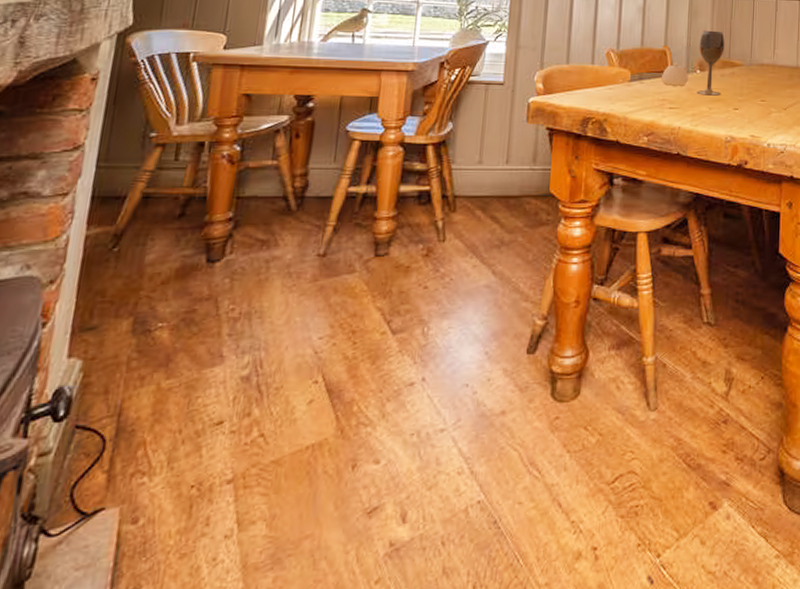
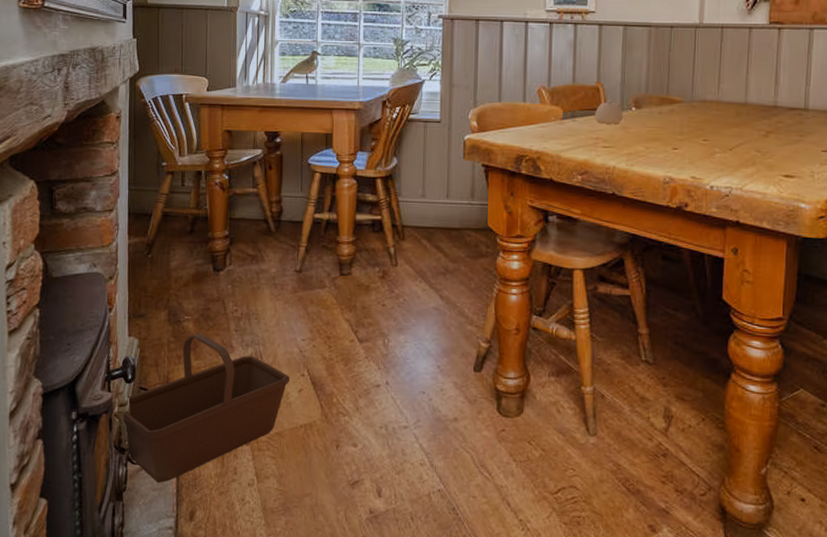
basket: none [40,343,298,559] -> present [123,333,289,484]
wine glass: present [696,30,725,96] -> none [632,64,663,135]

